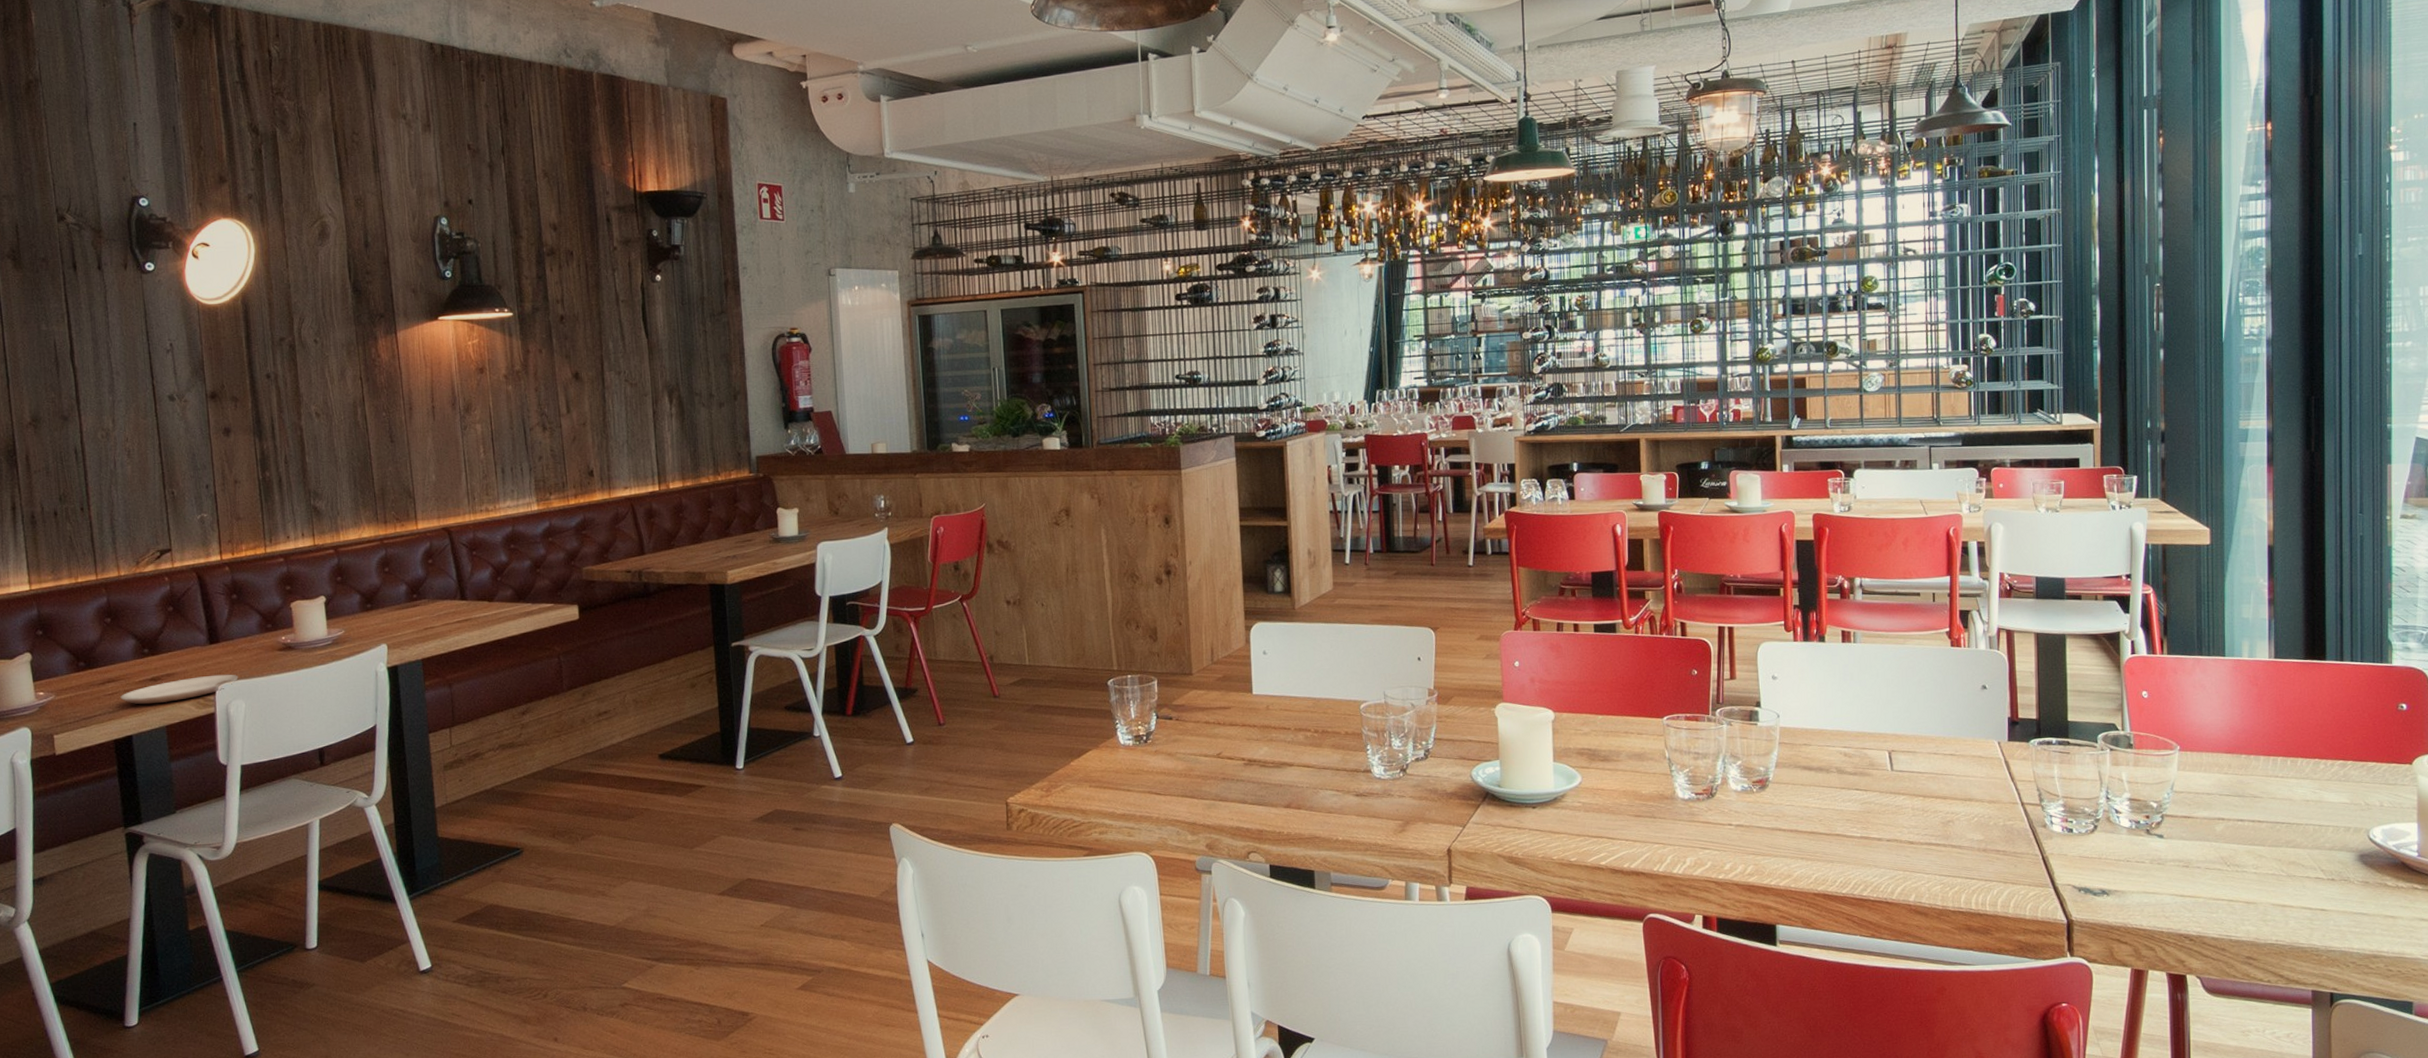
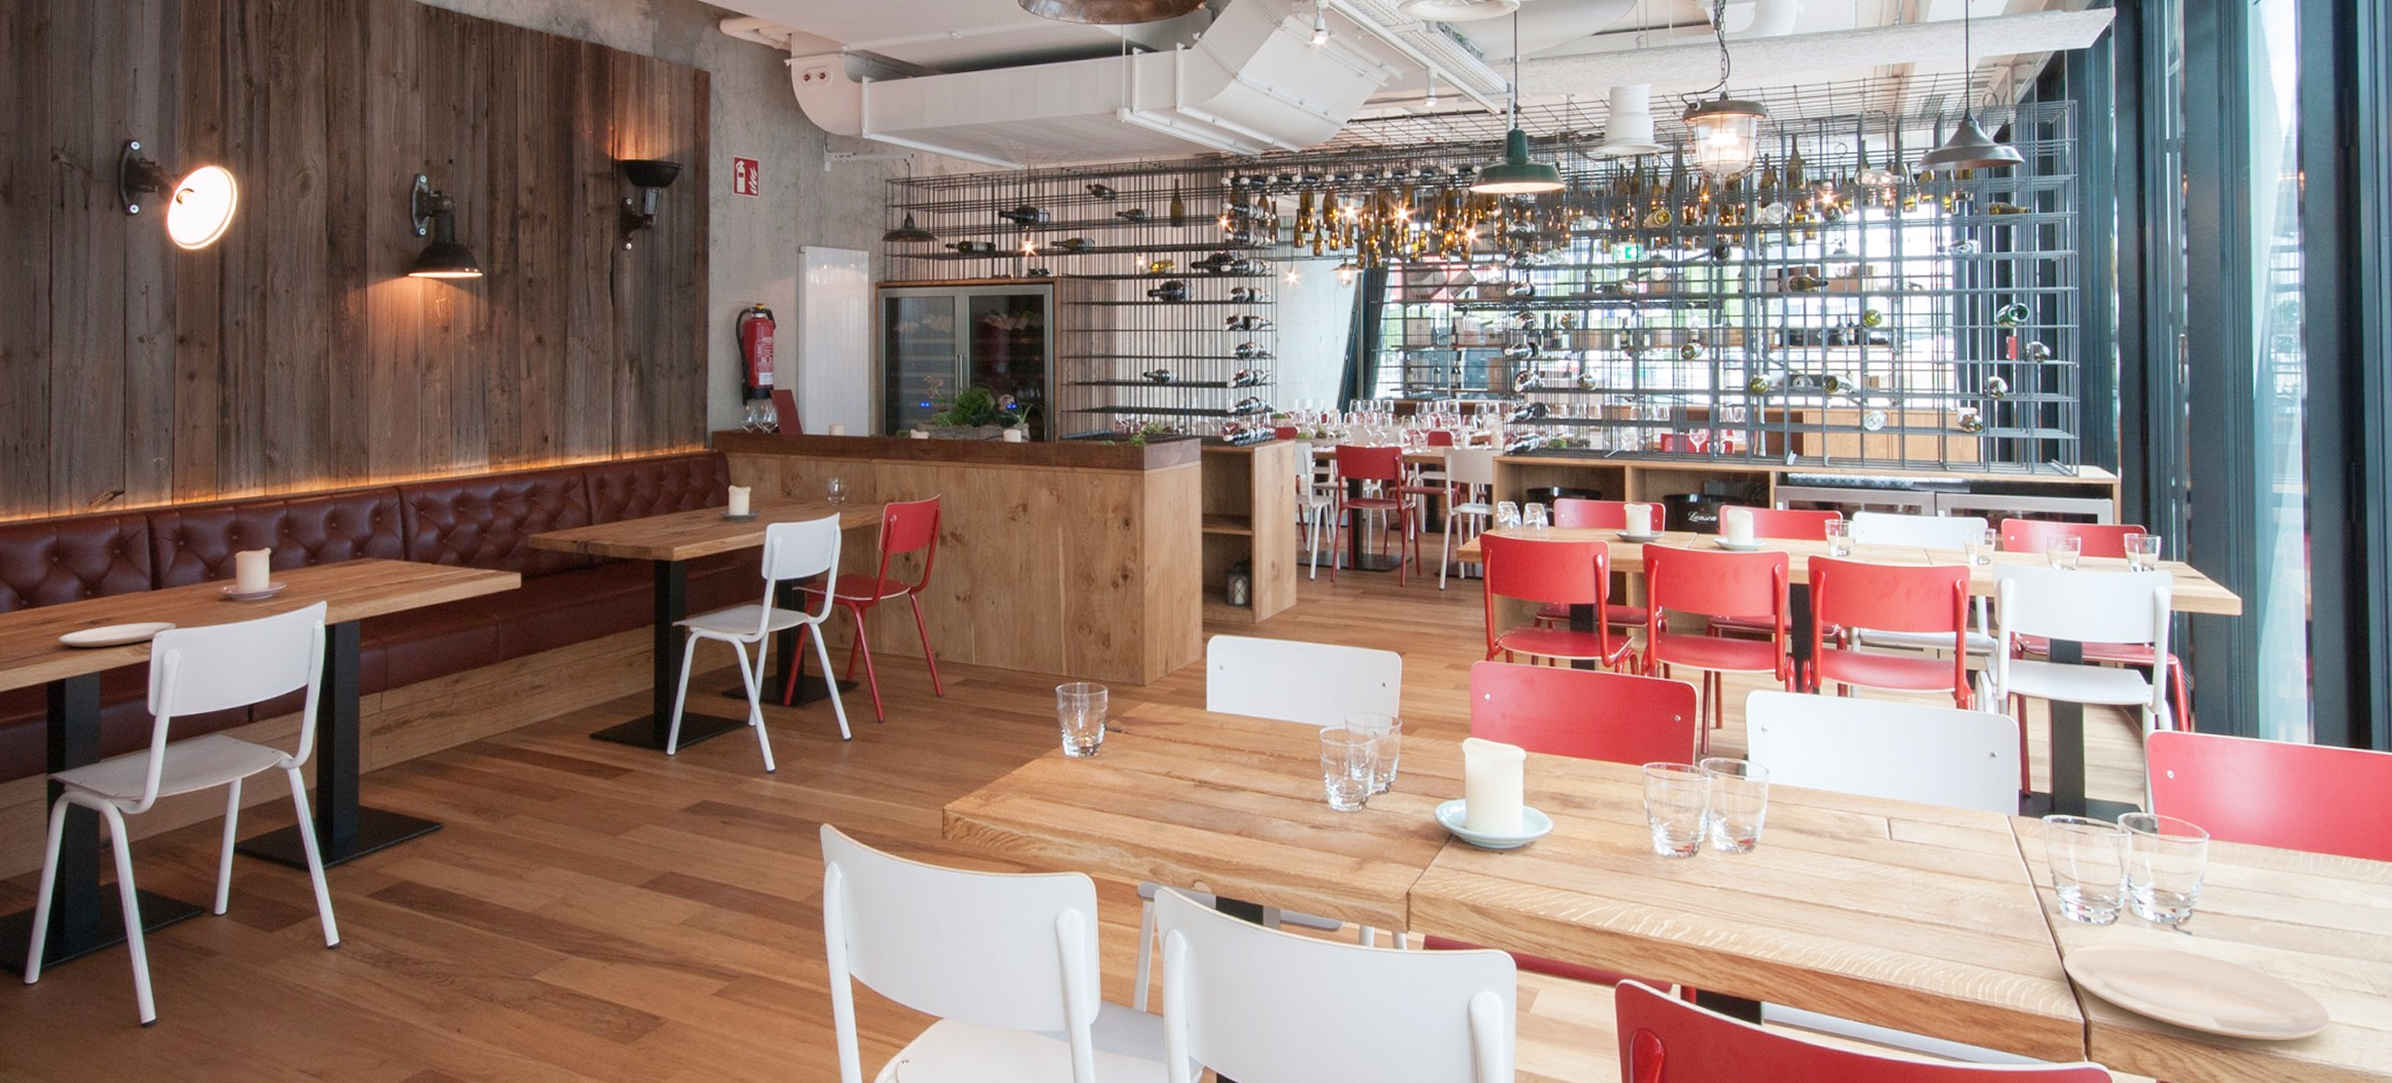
plate: none [2048,849,2285,927] -> present [2063,943,2330,1041]

